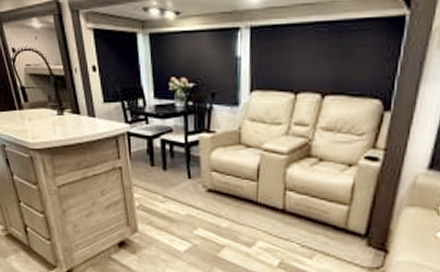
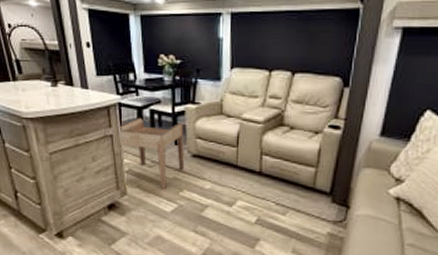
side table: none [127,148,199,226] -> present [117,117,185,189]

